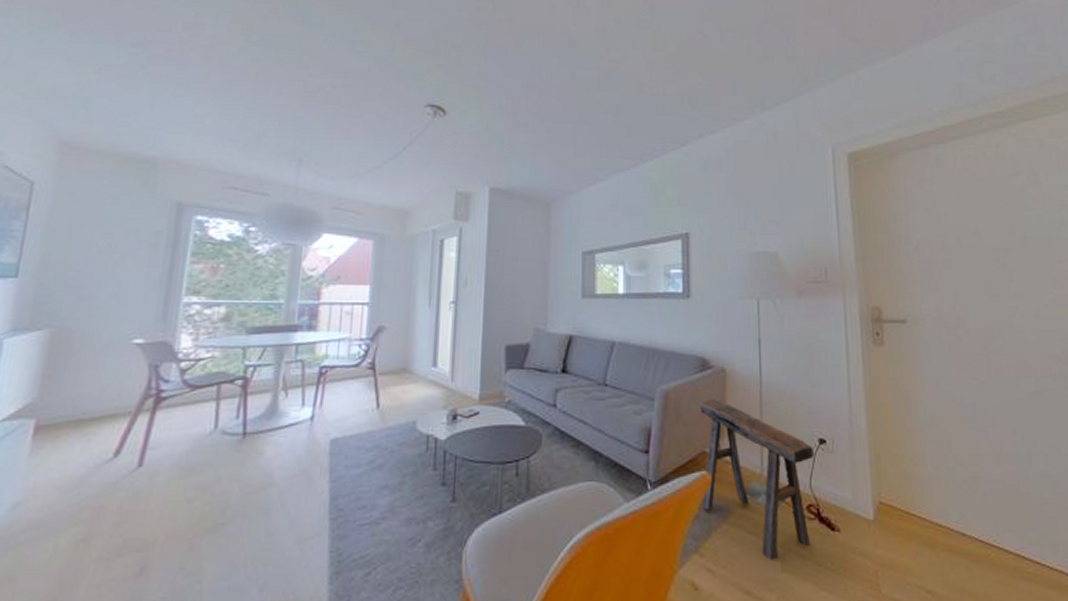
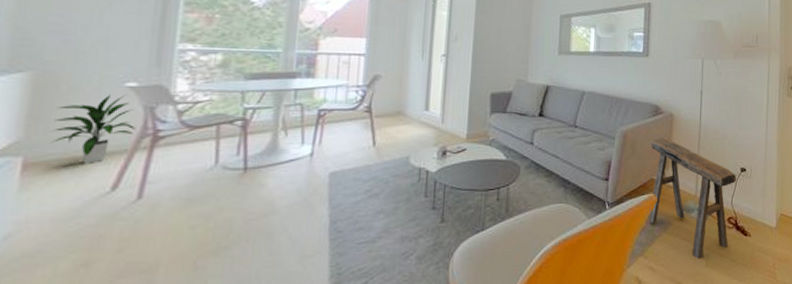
indoor plant: none [62,353,140,428] -> present [51,95,136,165]

